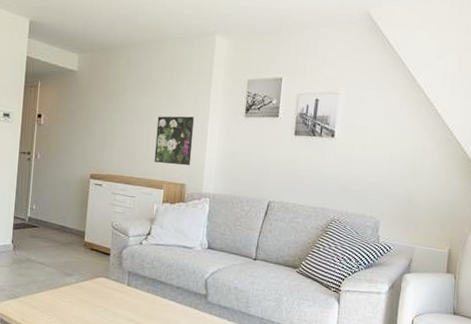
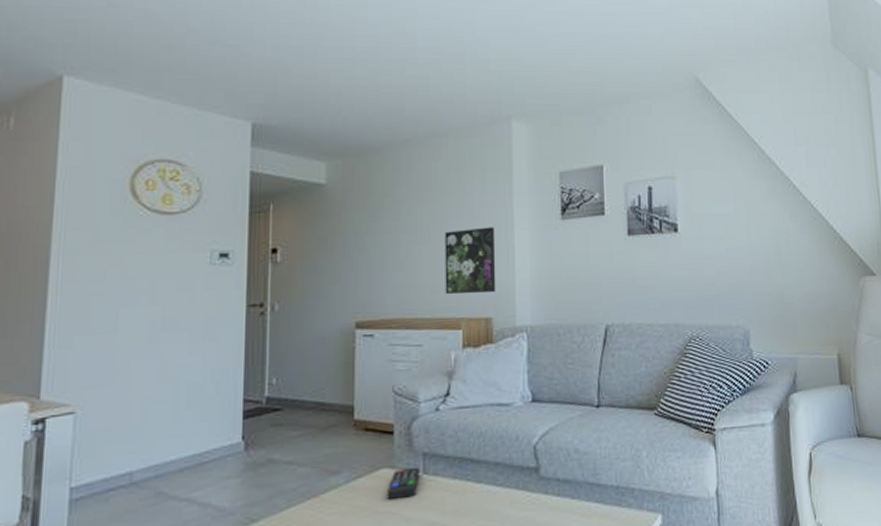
remote control: none [102,279,126,300] -> present [387,467,420,499]

